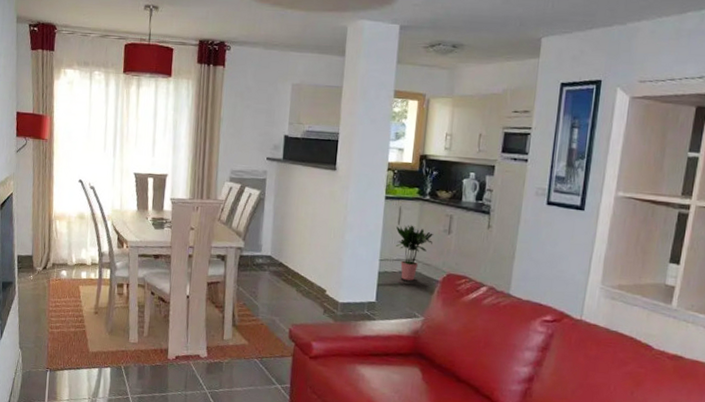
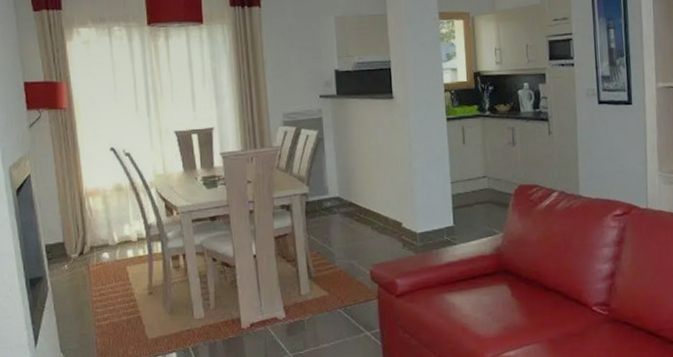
potted plant: present [396,225,433,281] -> none [461,142,499,199]

